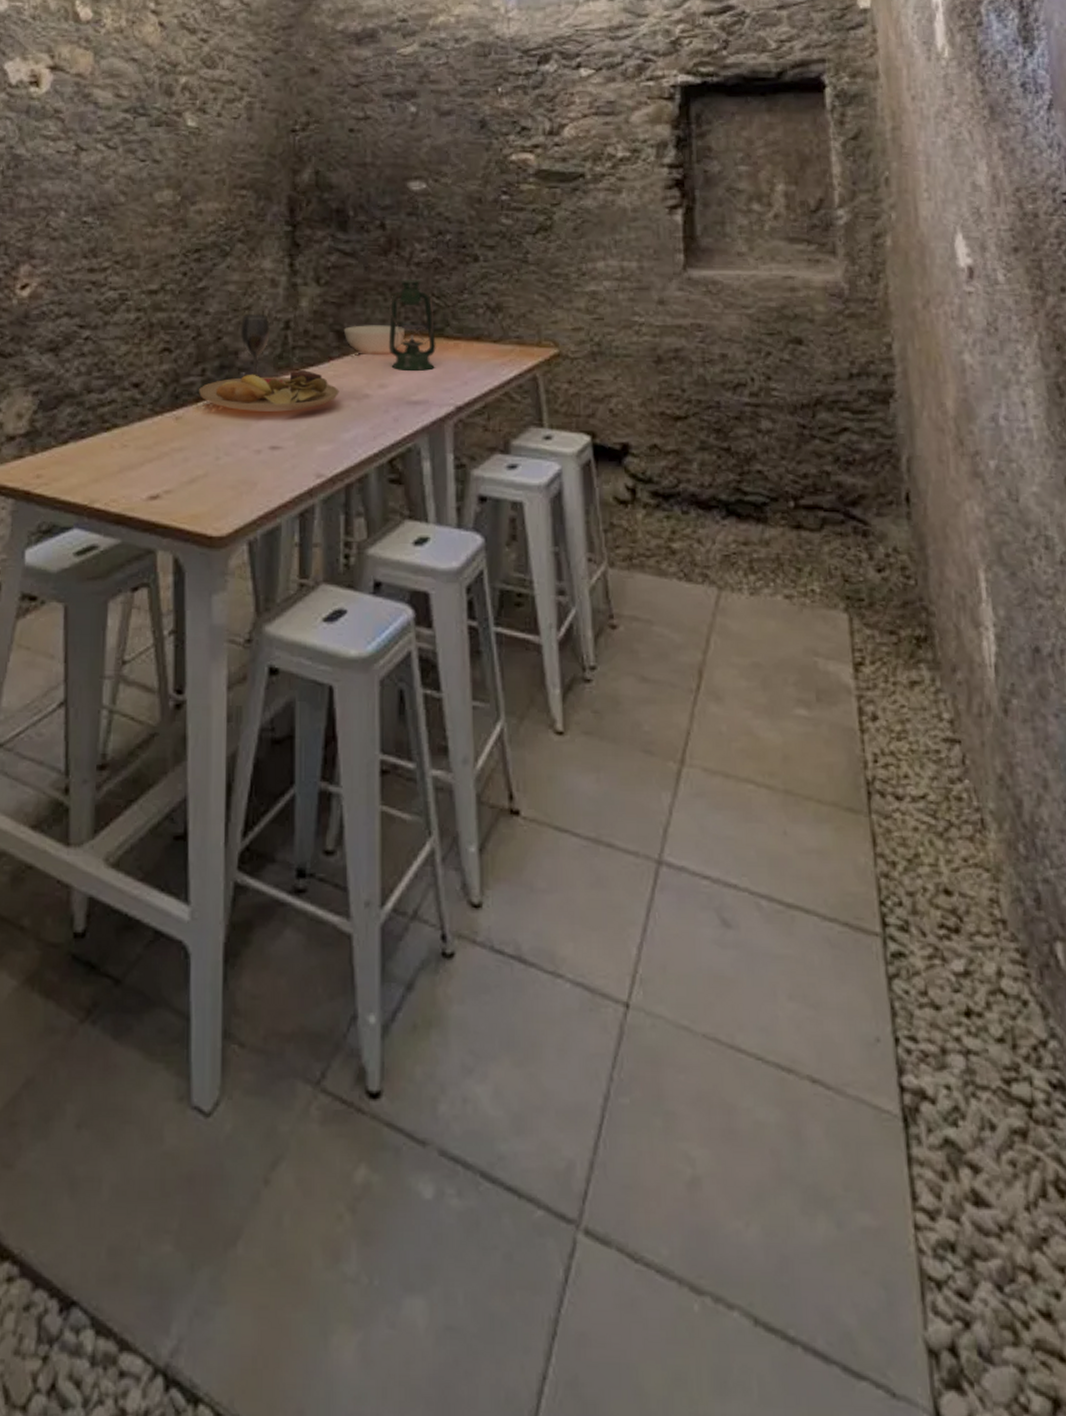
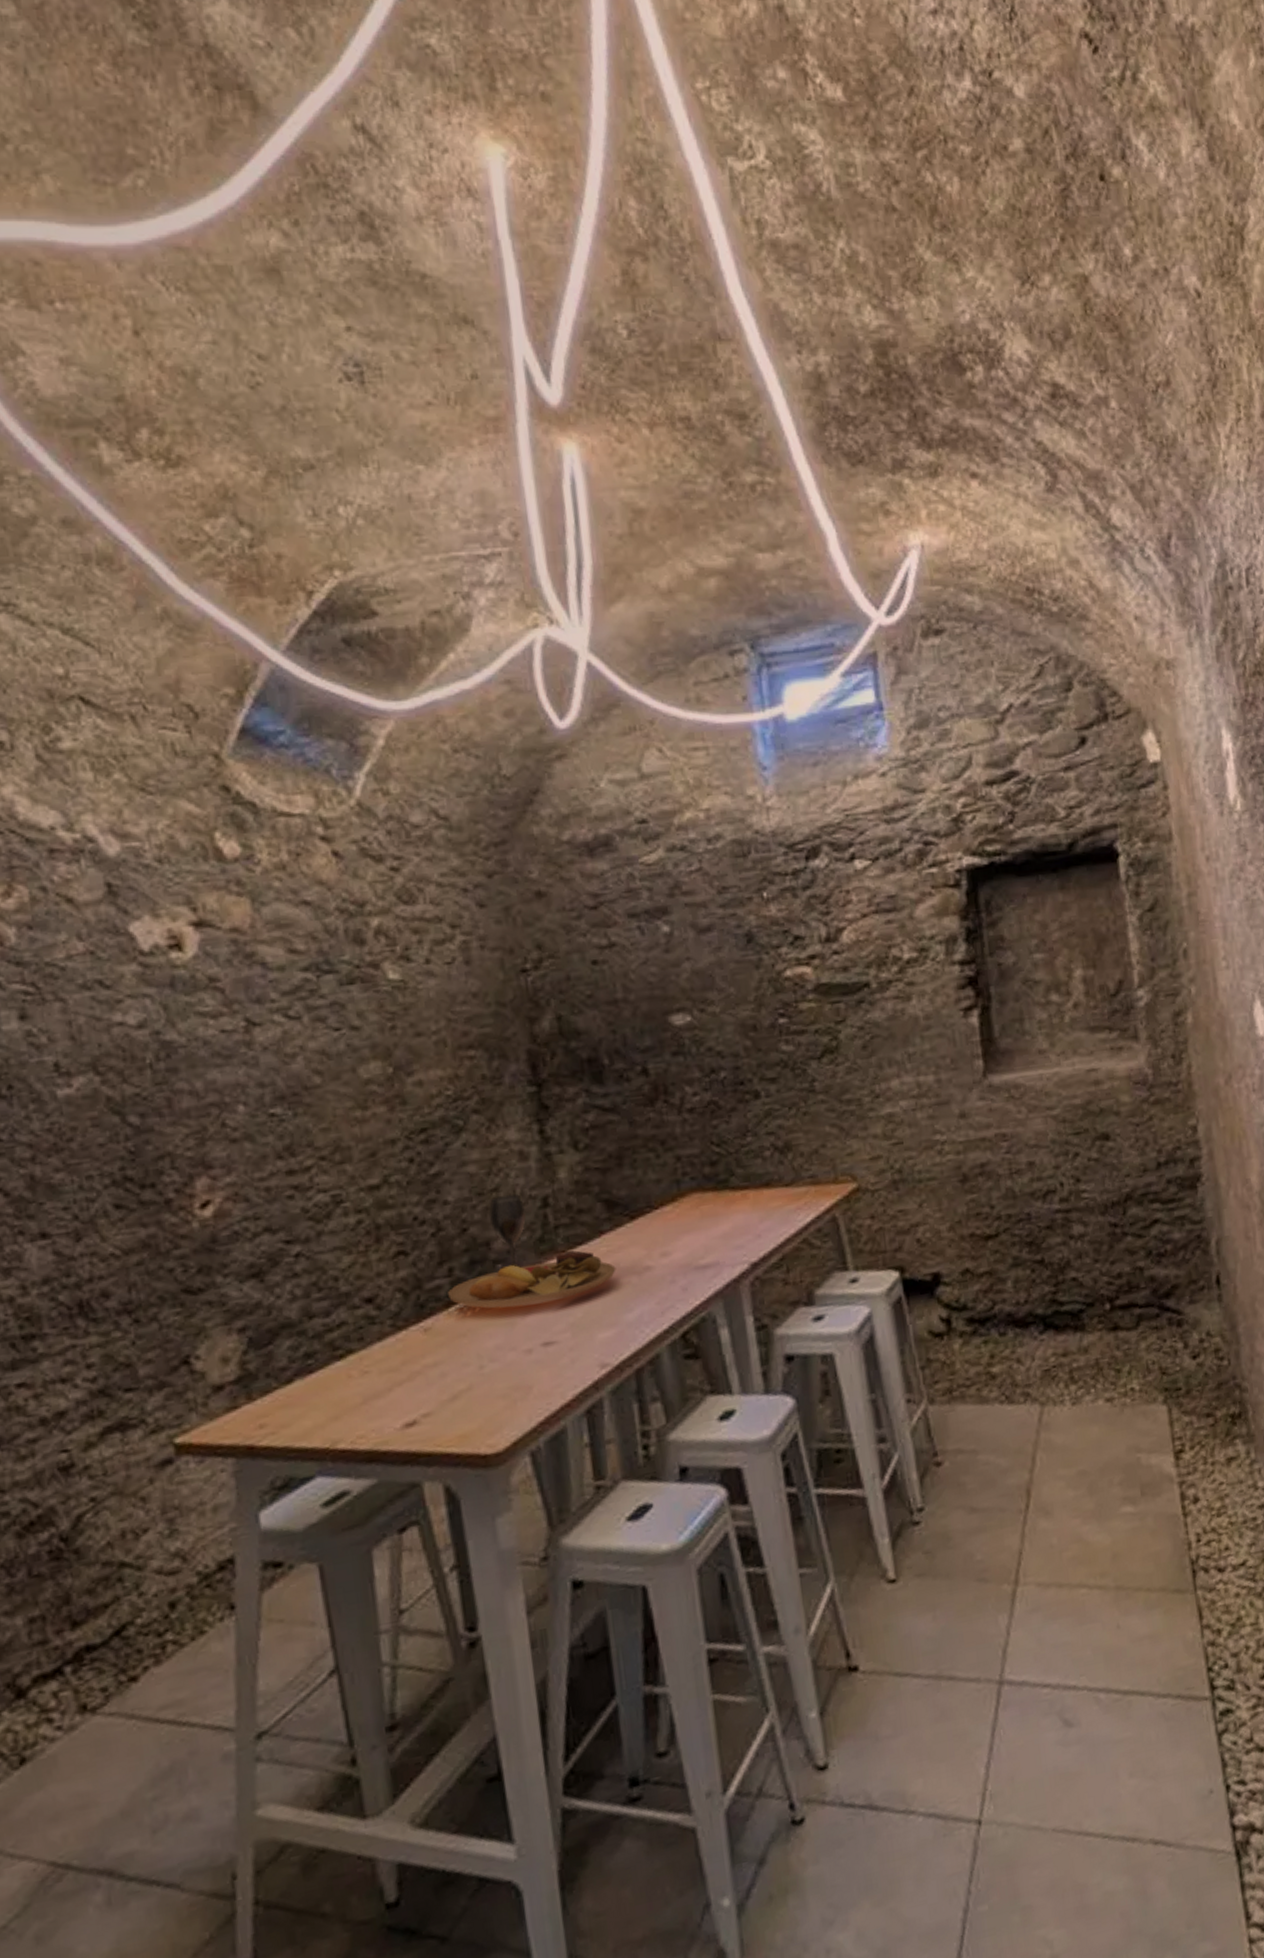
bowl: present [343,325,406,356] -> none [612,1184,685,1223]
lantern: present [388,273,436,372] -> none [663,1122,723,1234]

